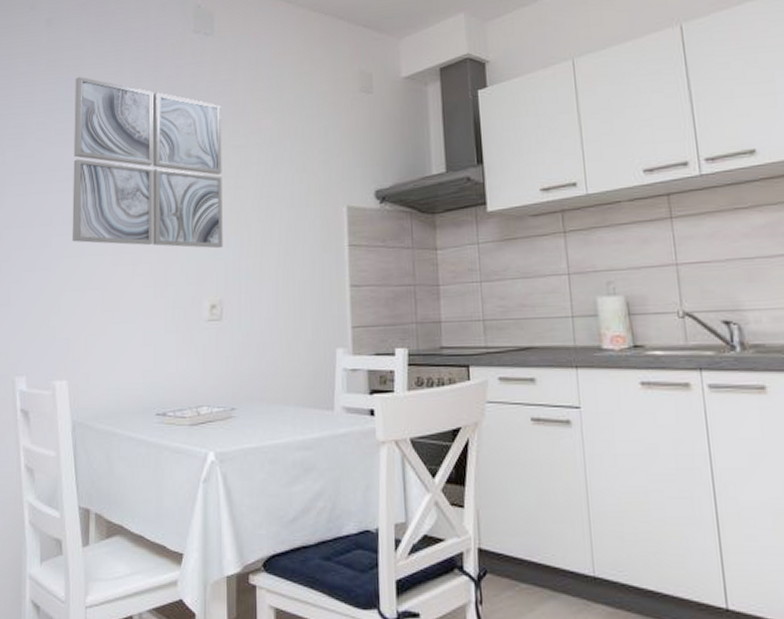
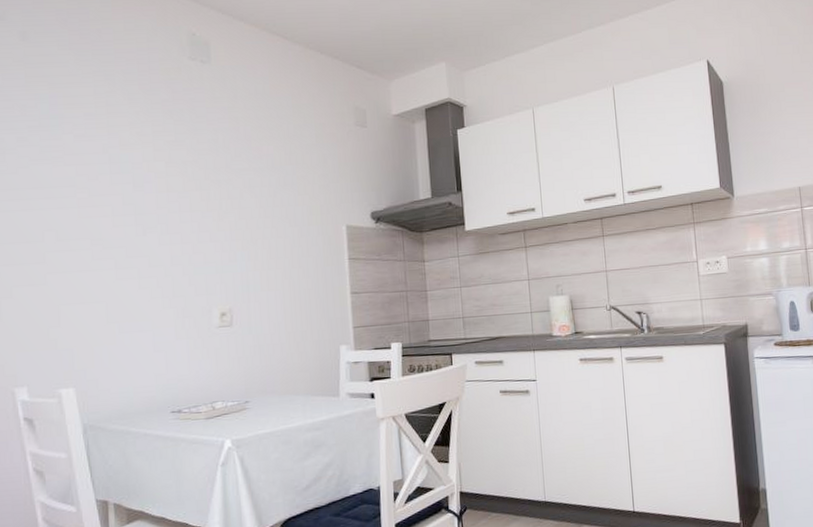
wall art: present [72,77,223,249] -> none [60,95,230,263]

